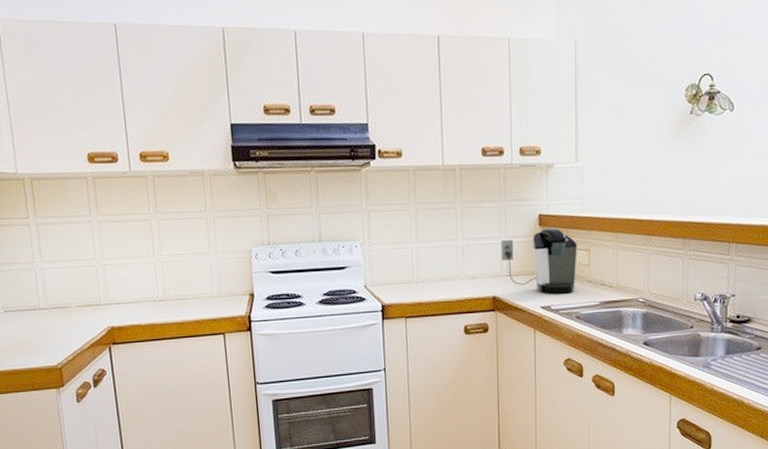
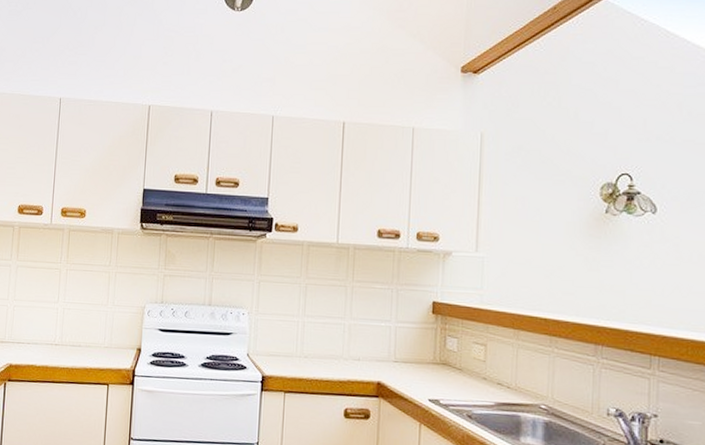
coffee maker: present [500,227,577,294] -> none [389,316,473,389]

